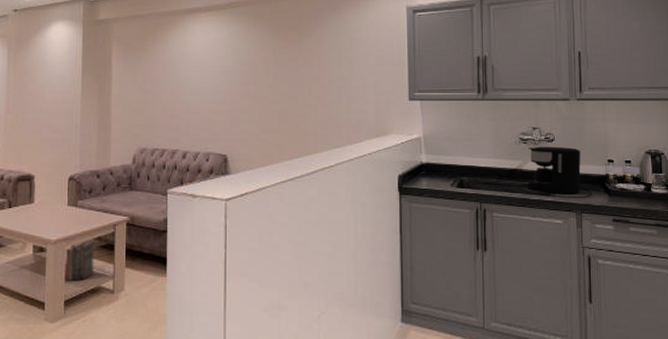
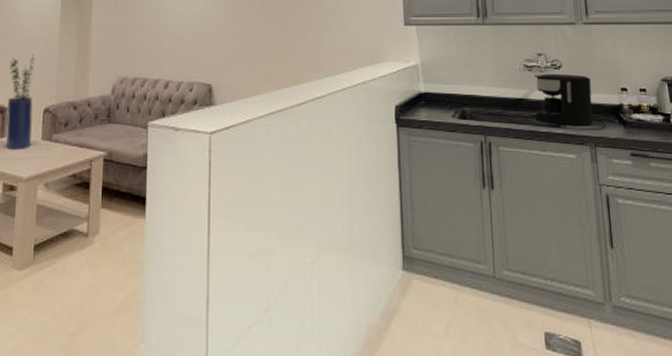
vase: none [34,125,59,216] -> present [6,53,36,151]
books: present [65,241,94,281] -> none [35,178,69,223]

